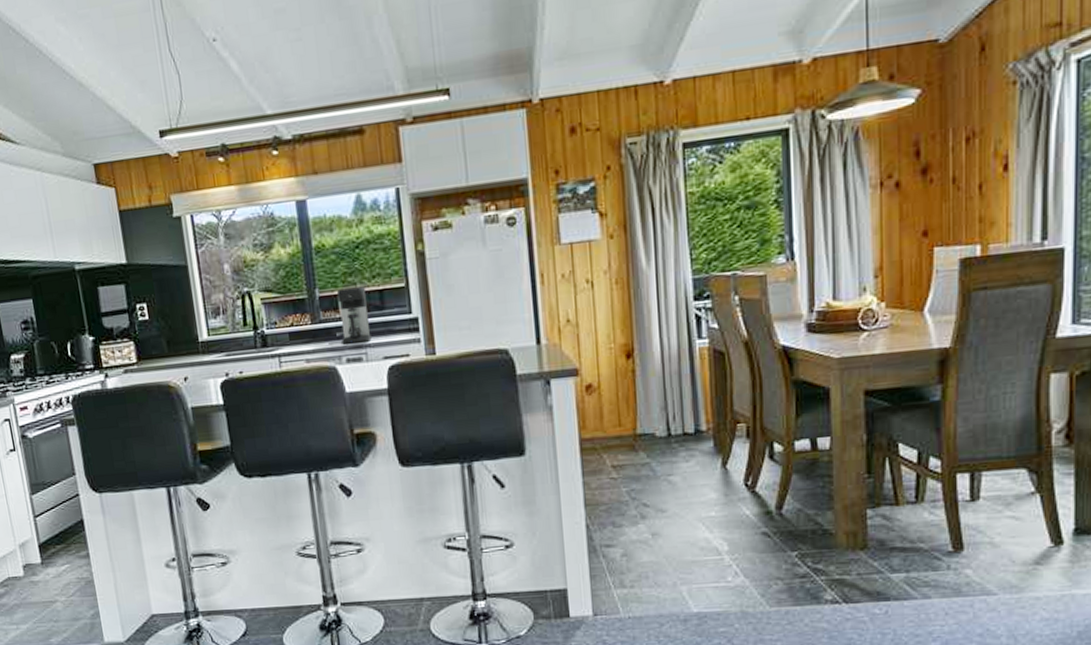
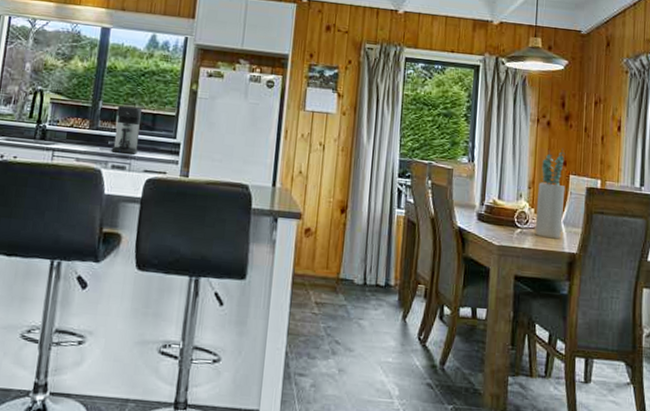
vase: none [888,214,929,337] -> present [534,149,566,239]

